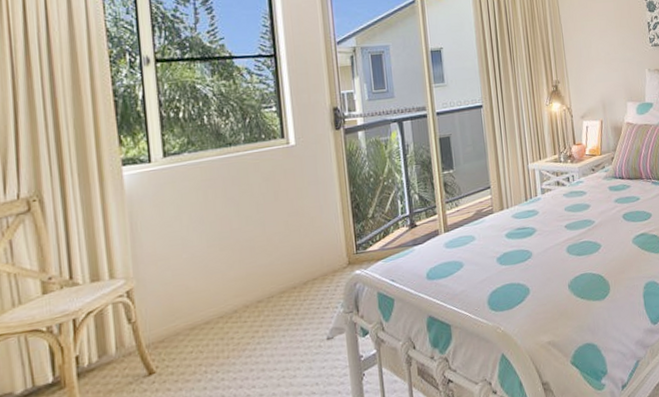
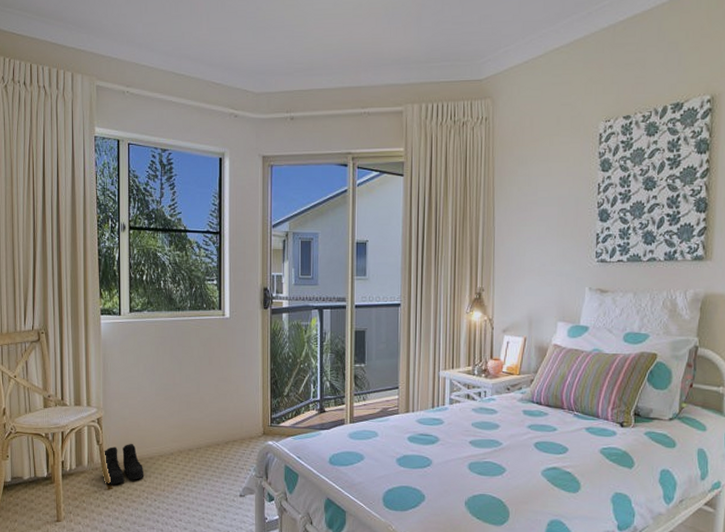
boots: none [139,311,200,370] -> present [104,443,144,485]

